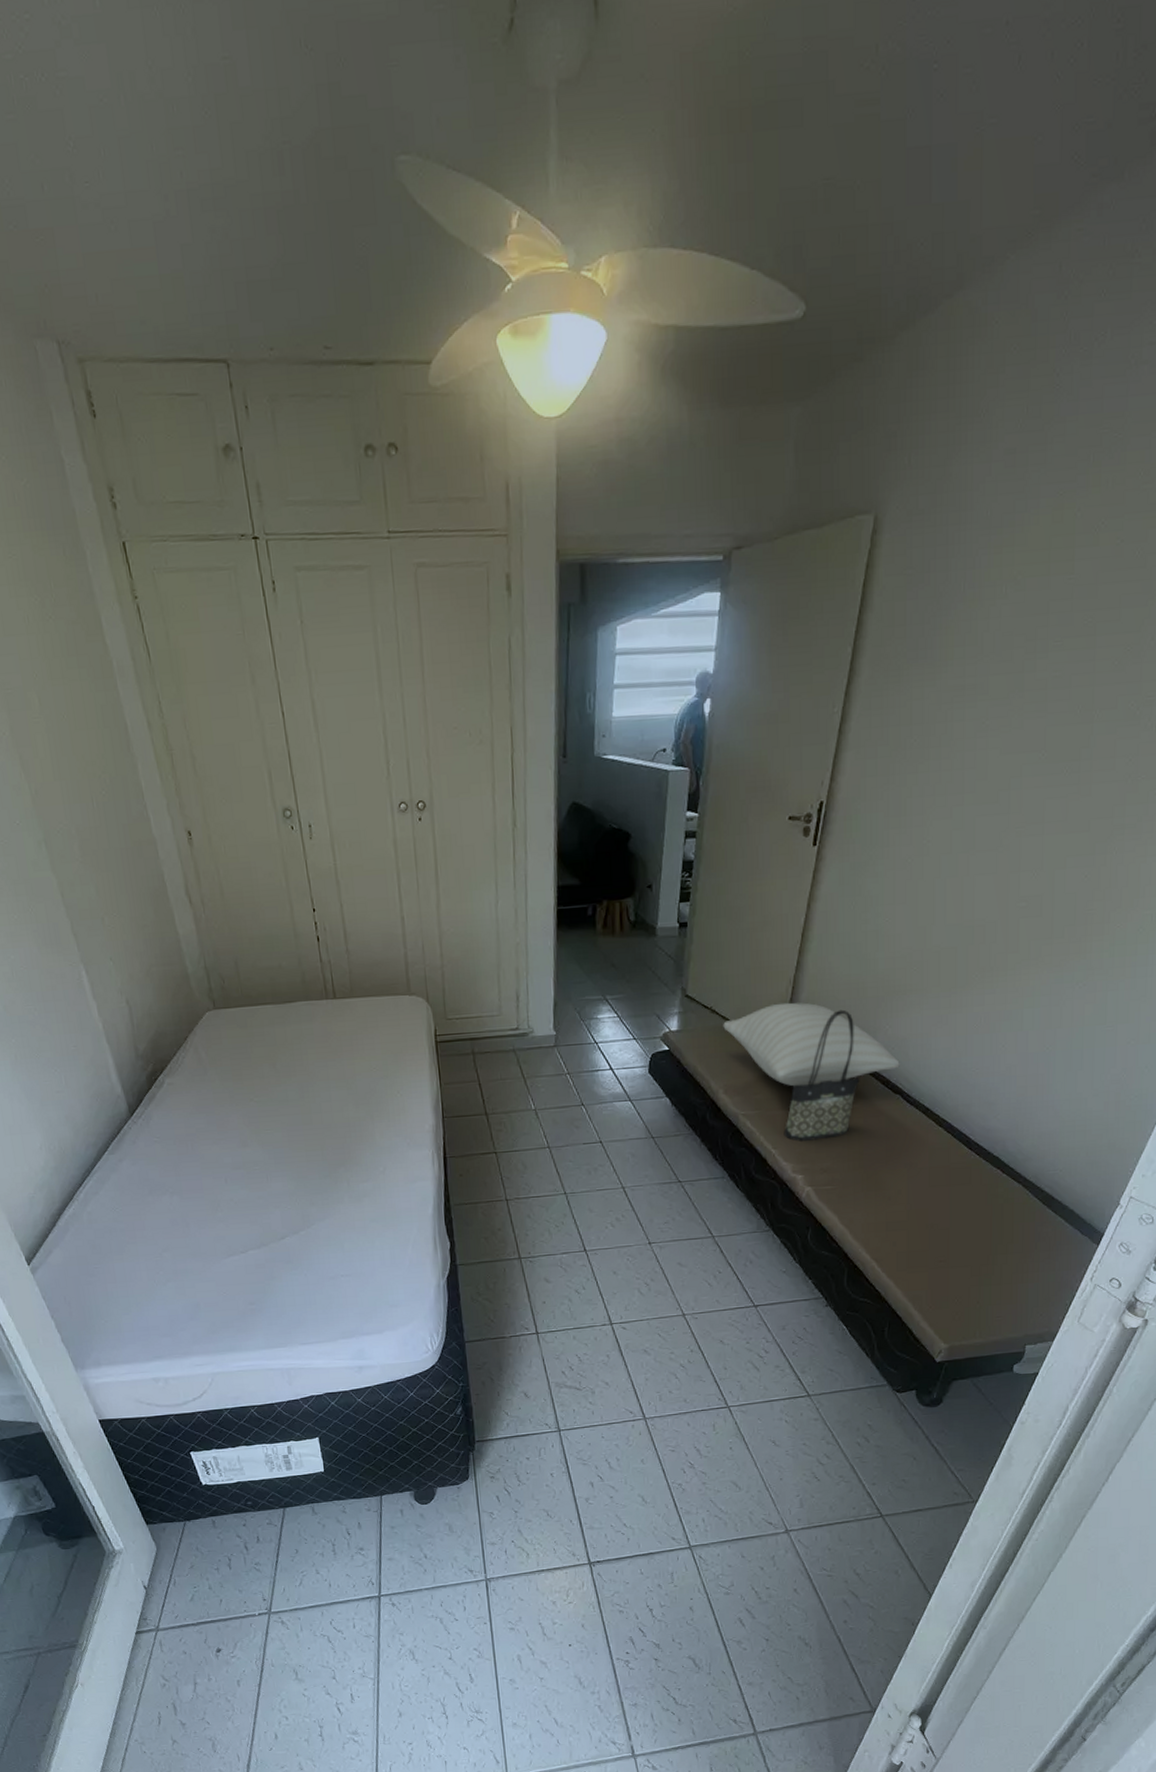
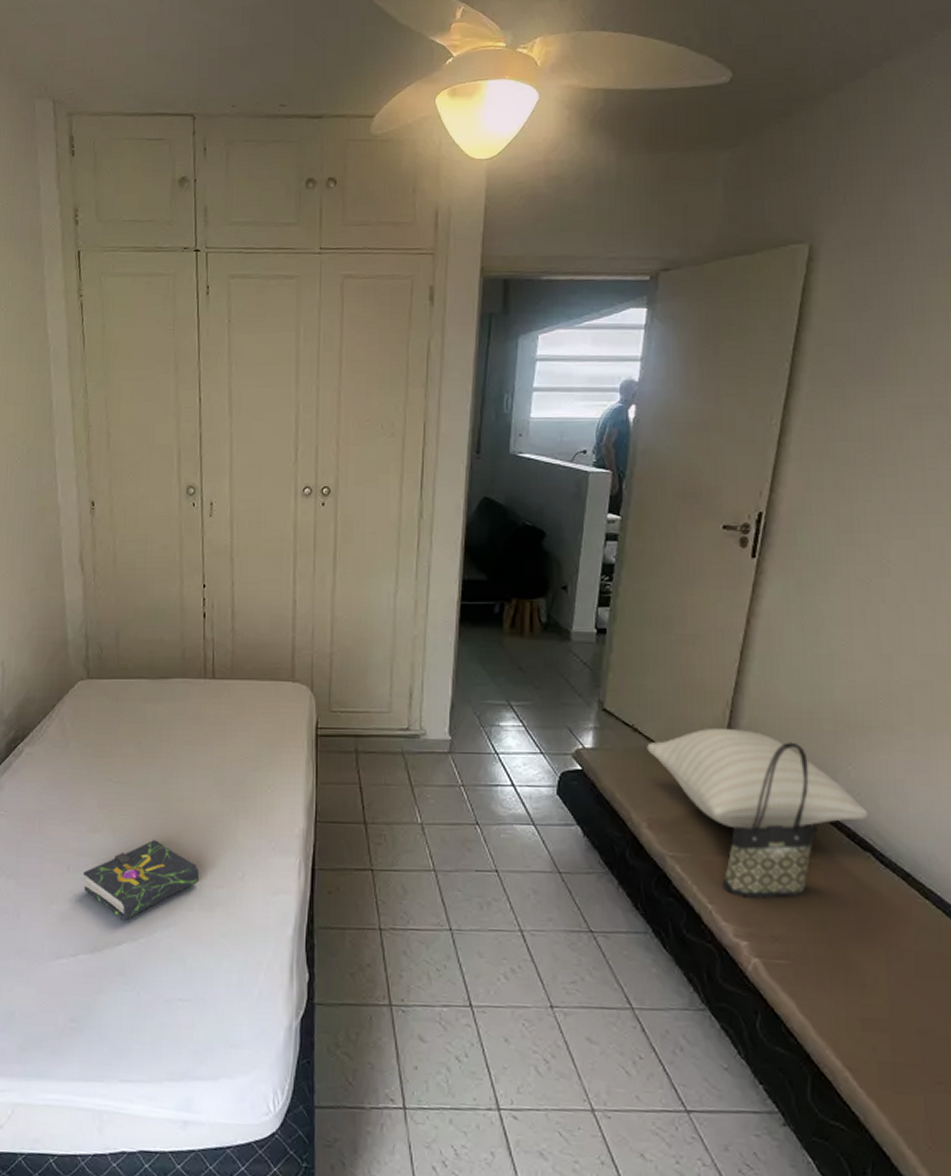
book: none [240,1147,346,1219] -> present [82,839,200,921]

